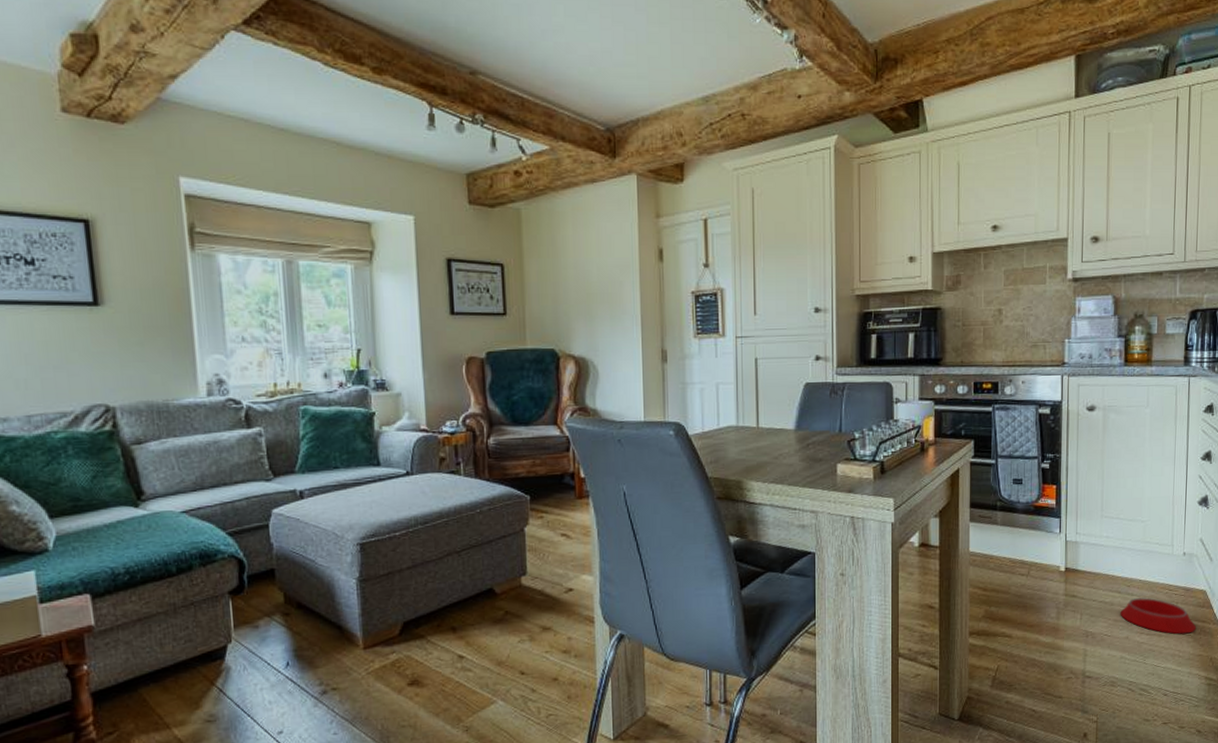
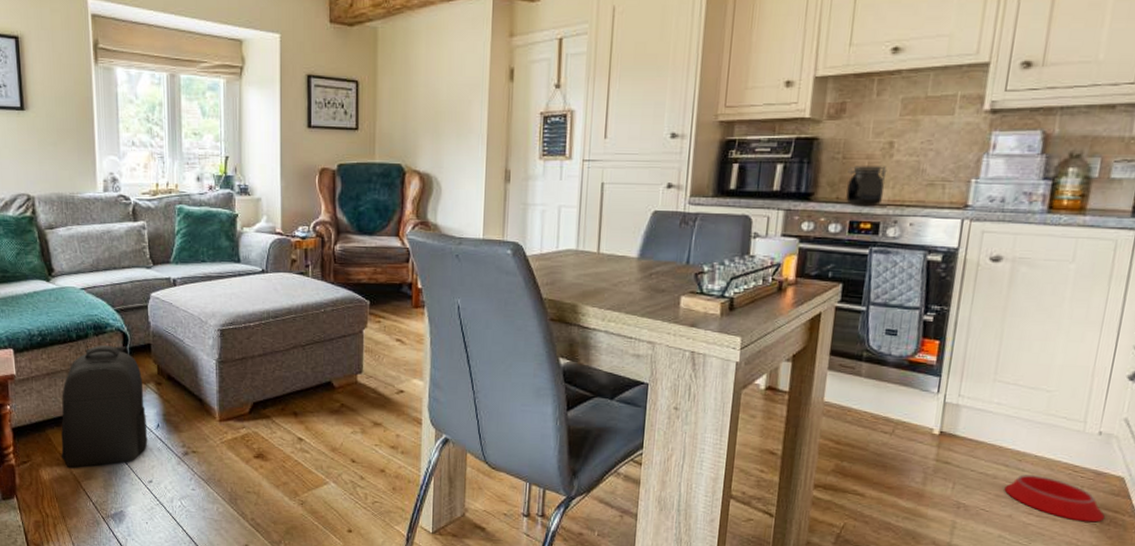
backpack: none [159,575,275,731] -> present [61,345,148,468]
jar: none [968,331,999,369] -> present [846,166,887,207]

